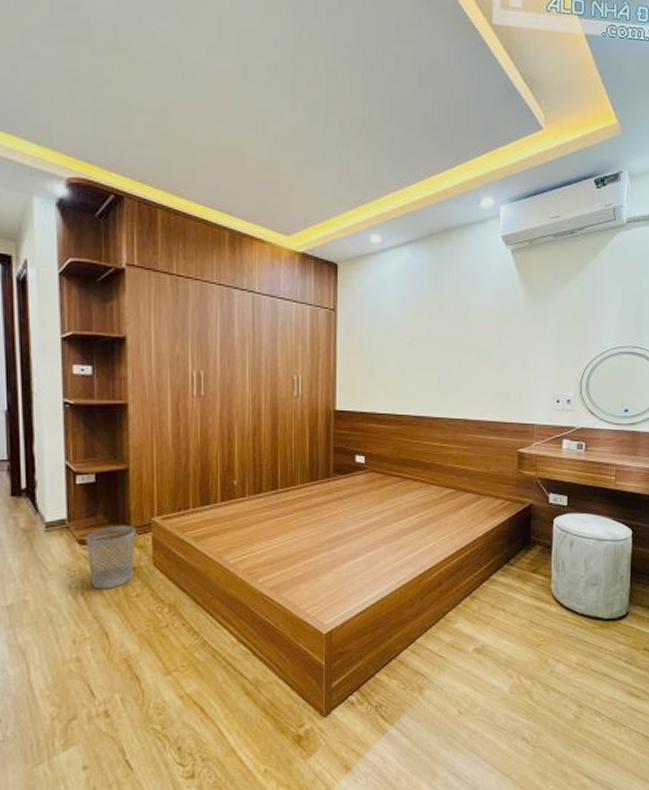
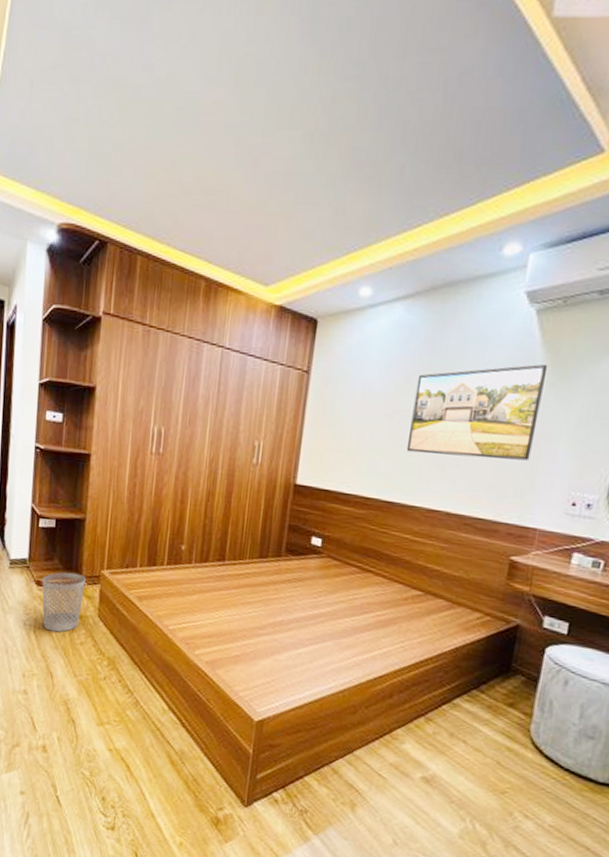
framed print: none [426,292,525,372] -> present [406,363,548,461]

